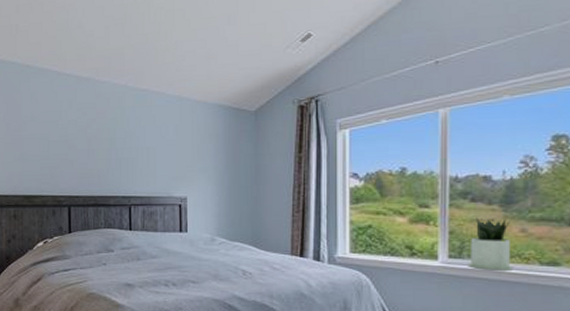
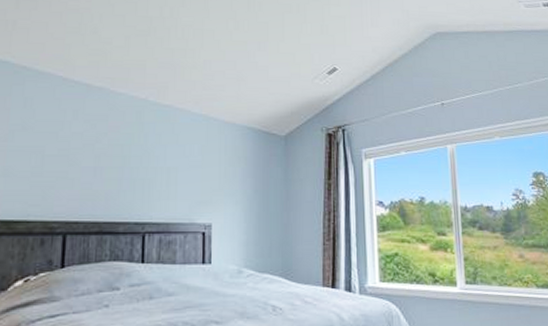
planter: present [467,217,515,272] -> none [481,244,518,296]

